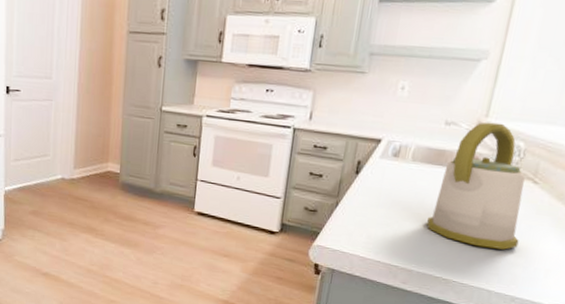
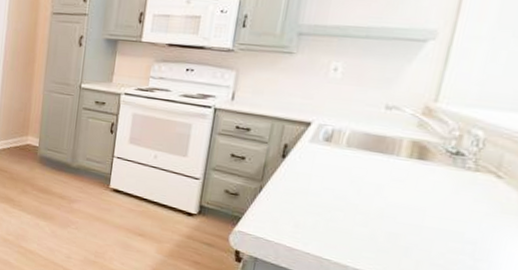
kettle: present [427,122,525,250] -> none [365,107,486,251]

